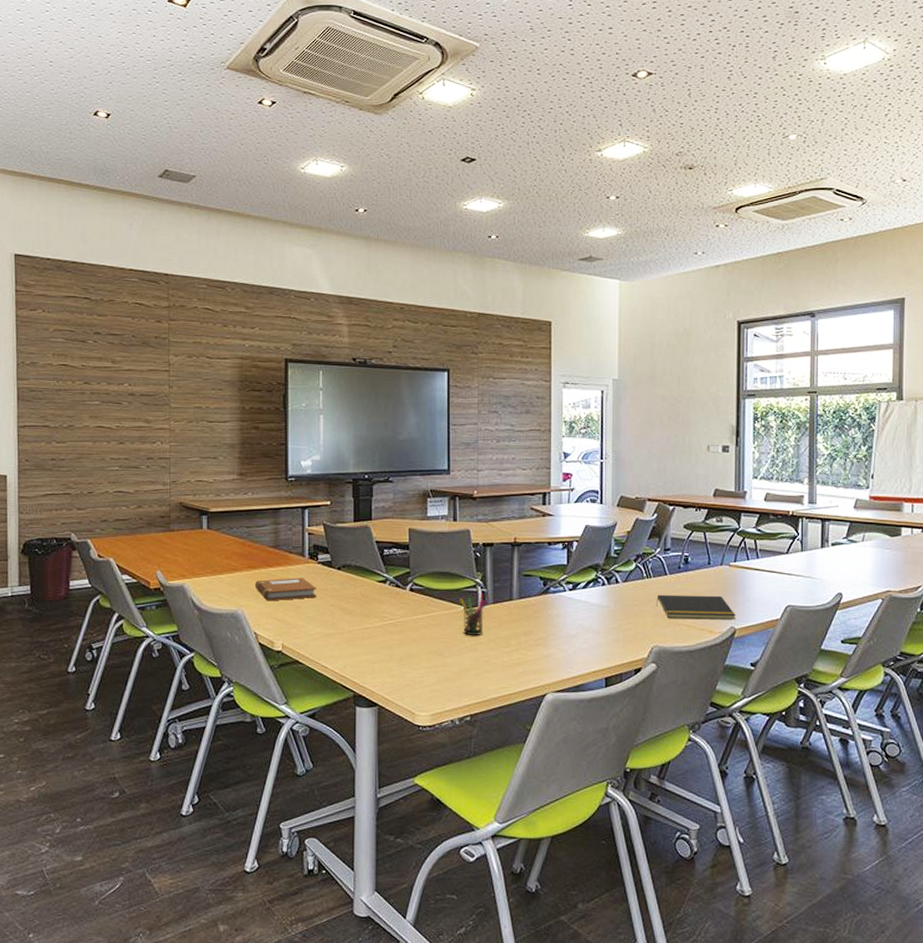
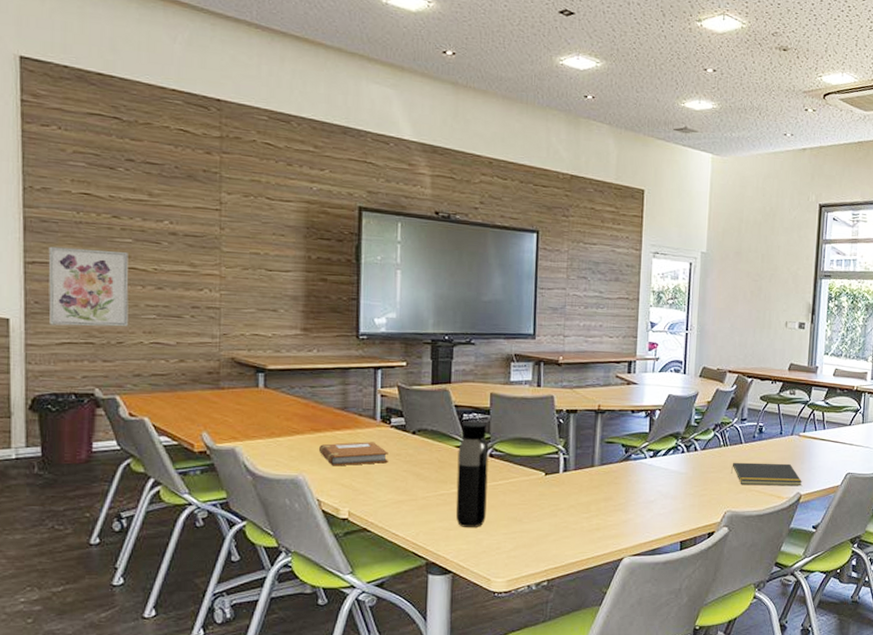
wall art: none [35,412,97,479] -> present [48,246,129,327]
water bottle: none [379,557,409,661] -> present [455,422,489,527]
pen holder: present [460,593,488,636] -> none [541,459,569,502]

